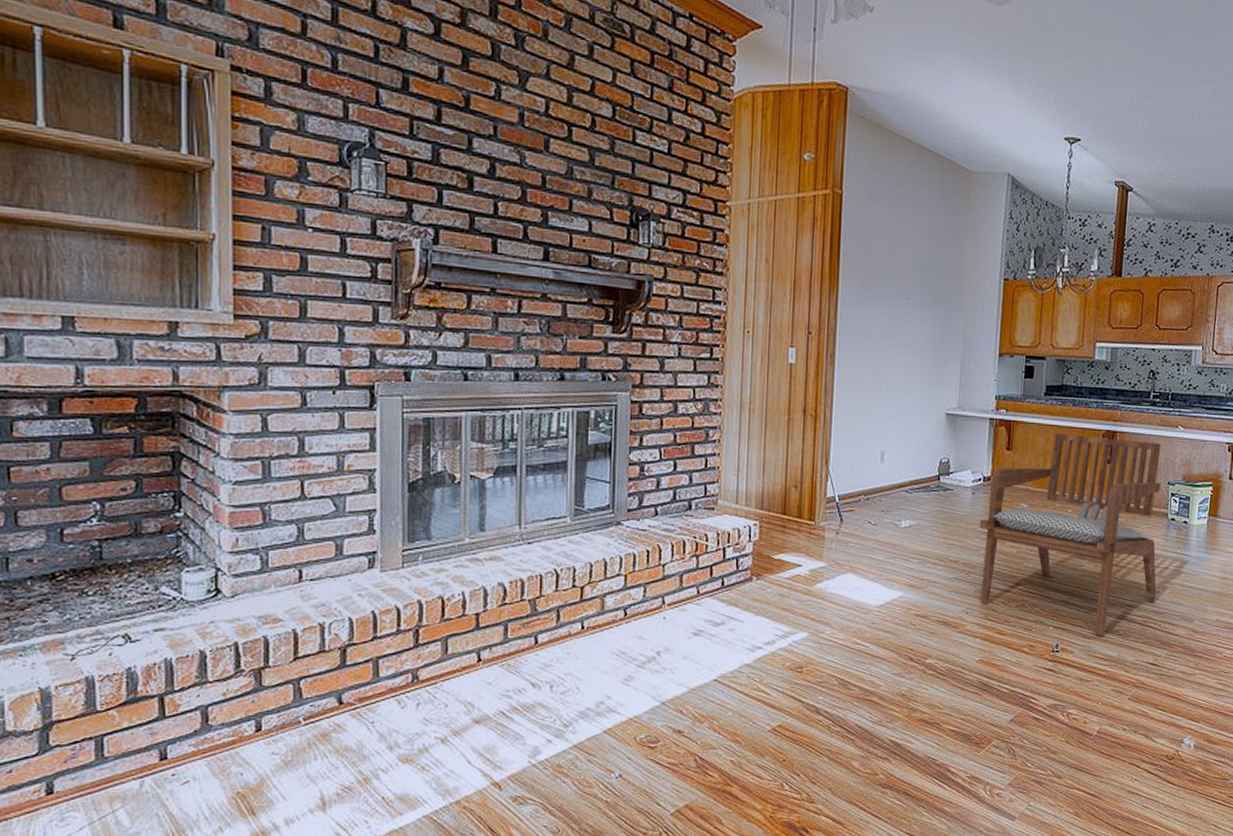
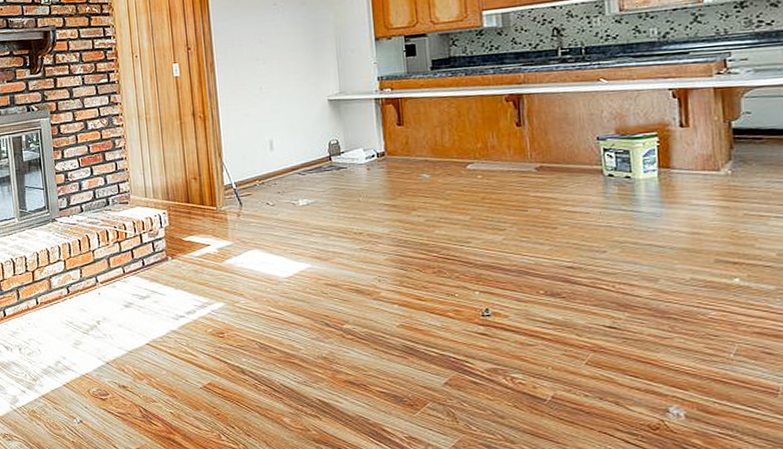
armchair: present [979,433,1162,636] -> none [379,99,603,299]

